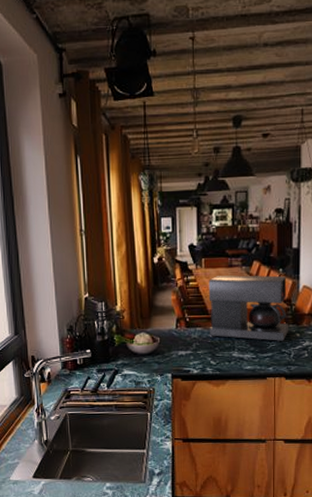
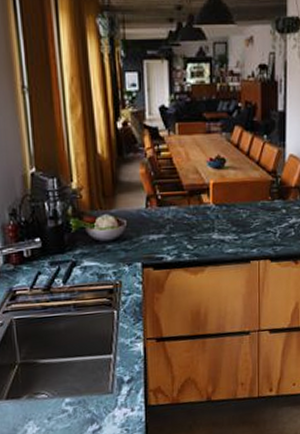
coffee maker: present [208,275,289,342] -> none [183,143,275,220]

